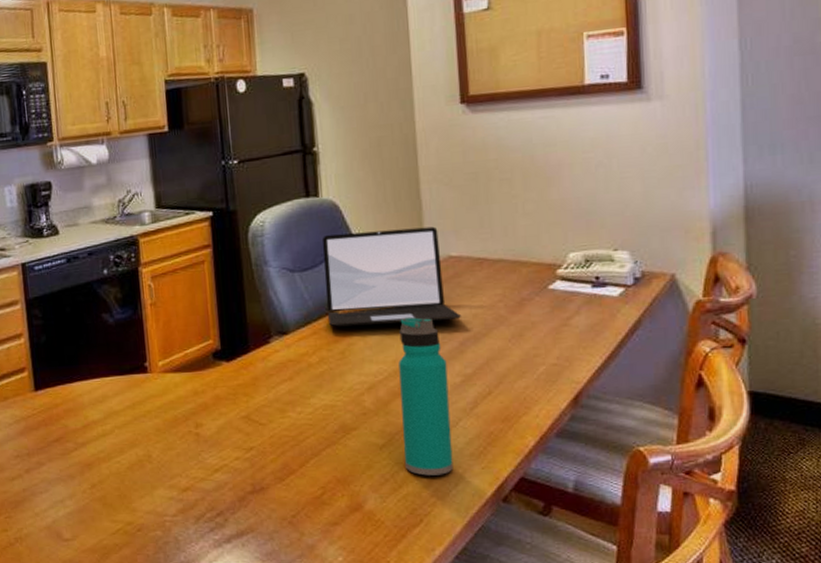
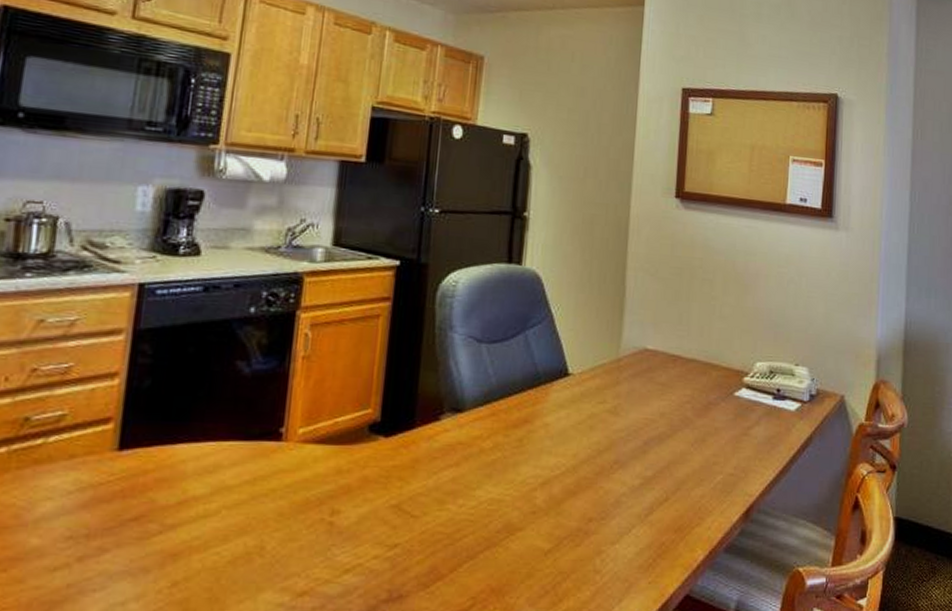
laptop: present [323,226,461,327] -> none [511,307,649,417]
water bottle: present [398,316,454,476] -> none [568,407,628,589]

